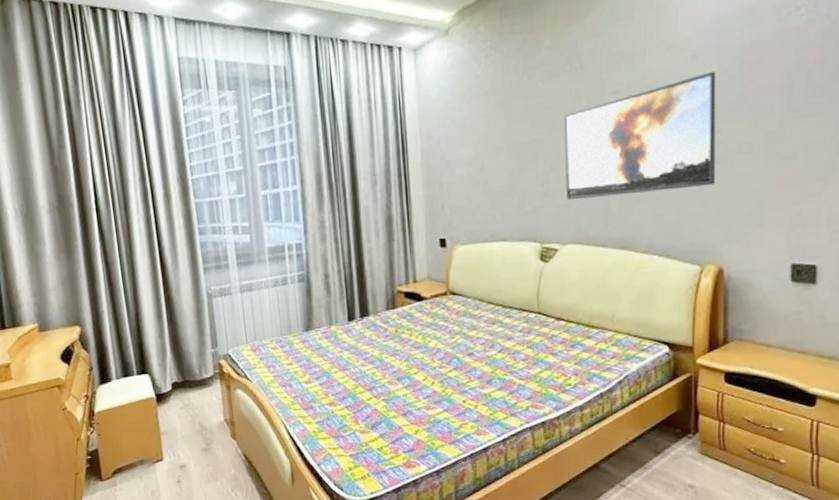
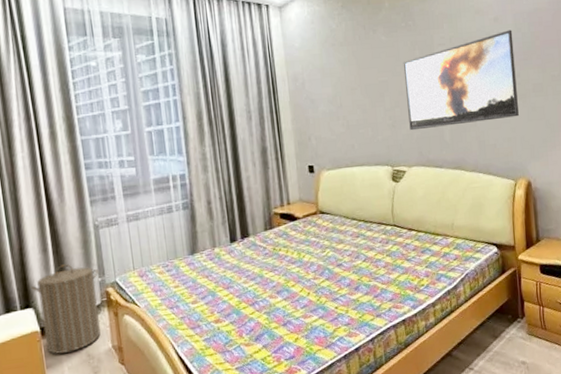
laundry hamper: none [147,332,213,422] -> present [31,264,101,354]

